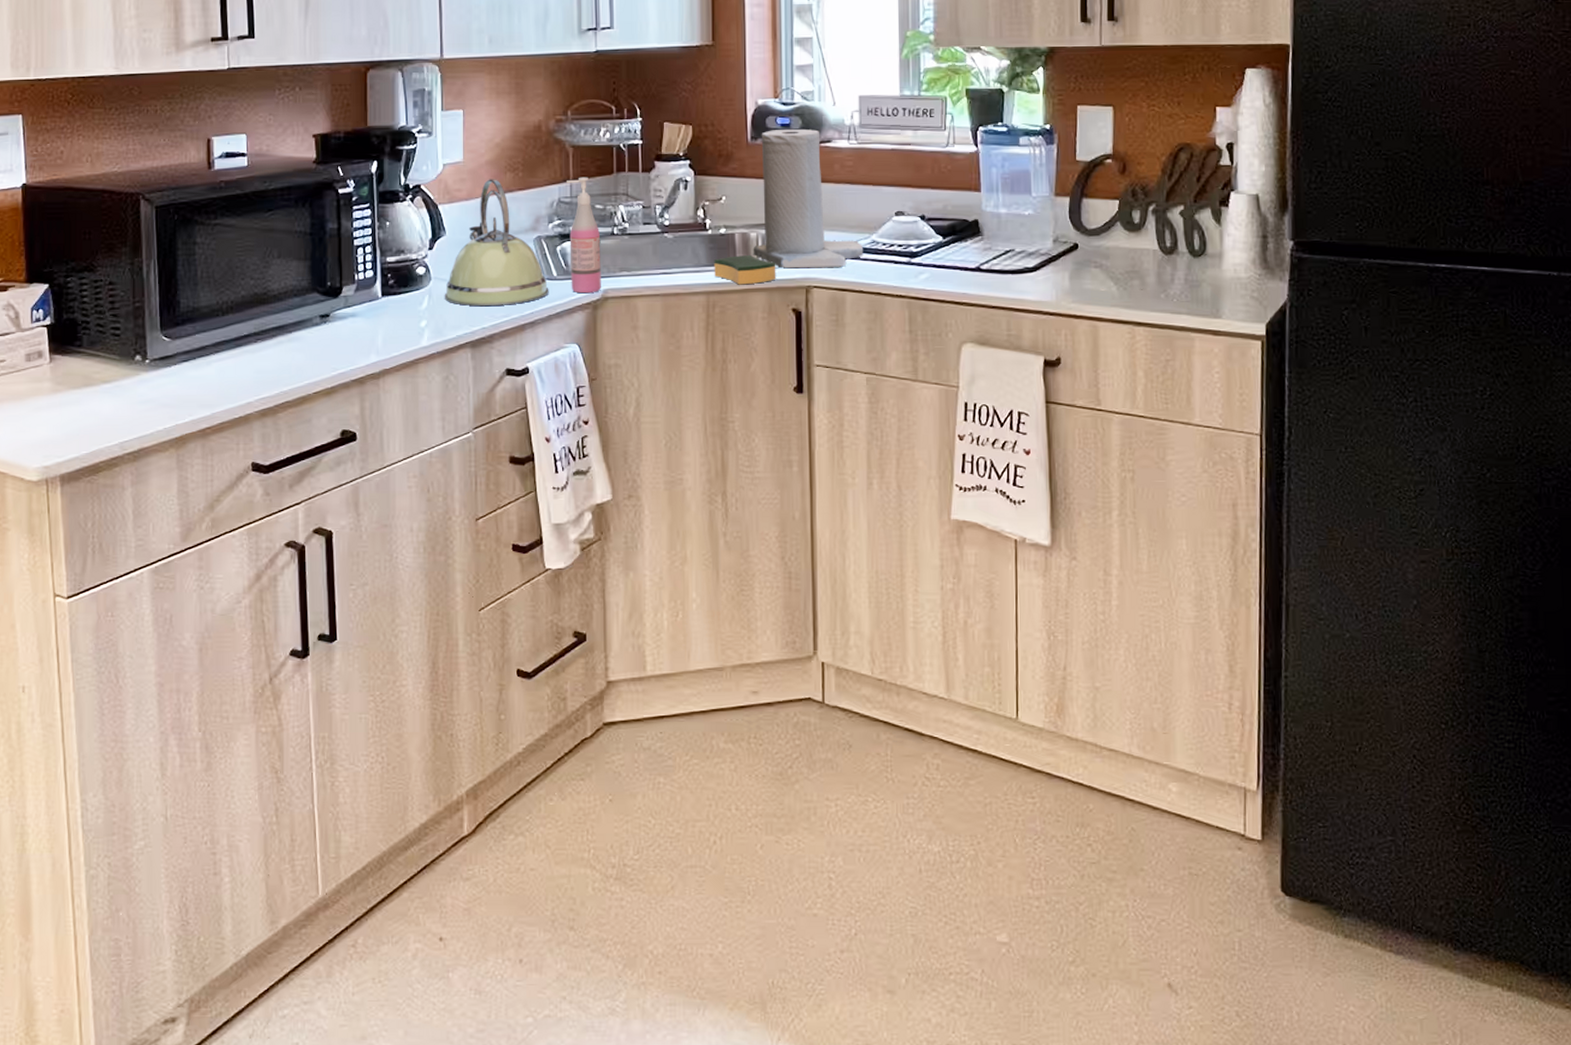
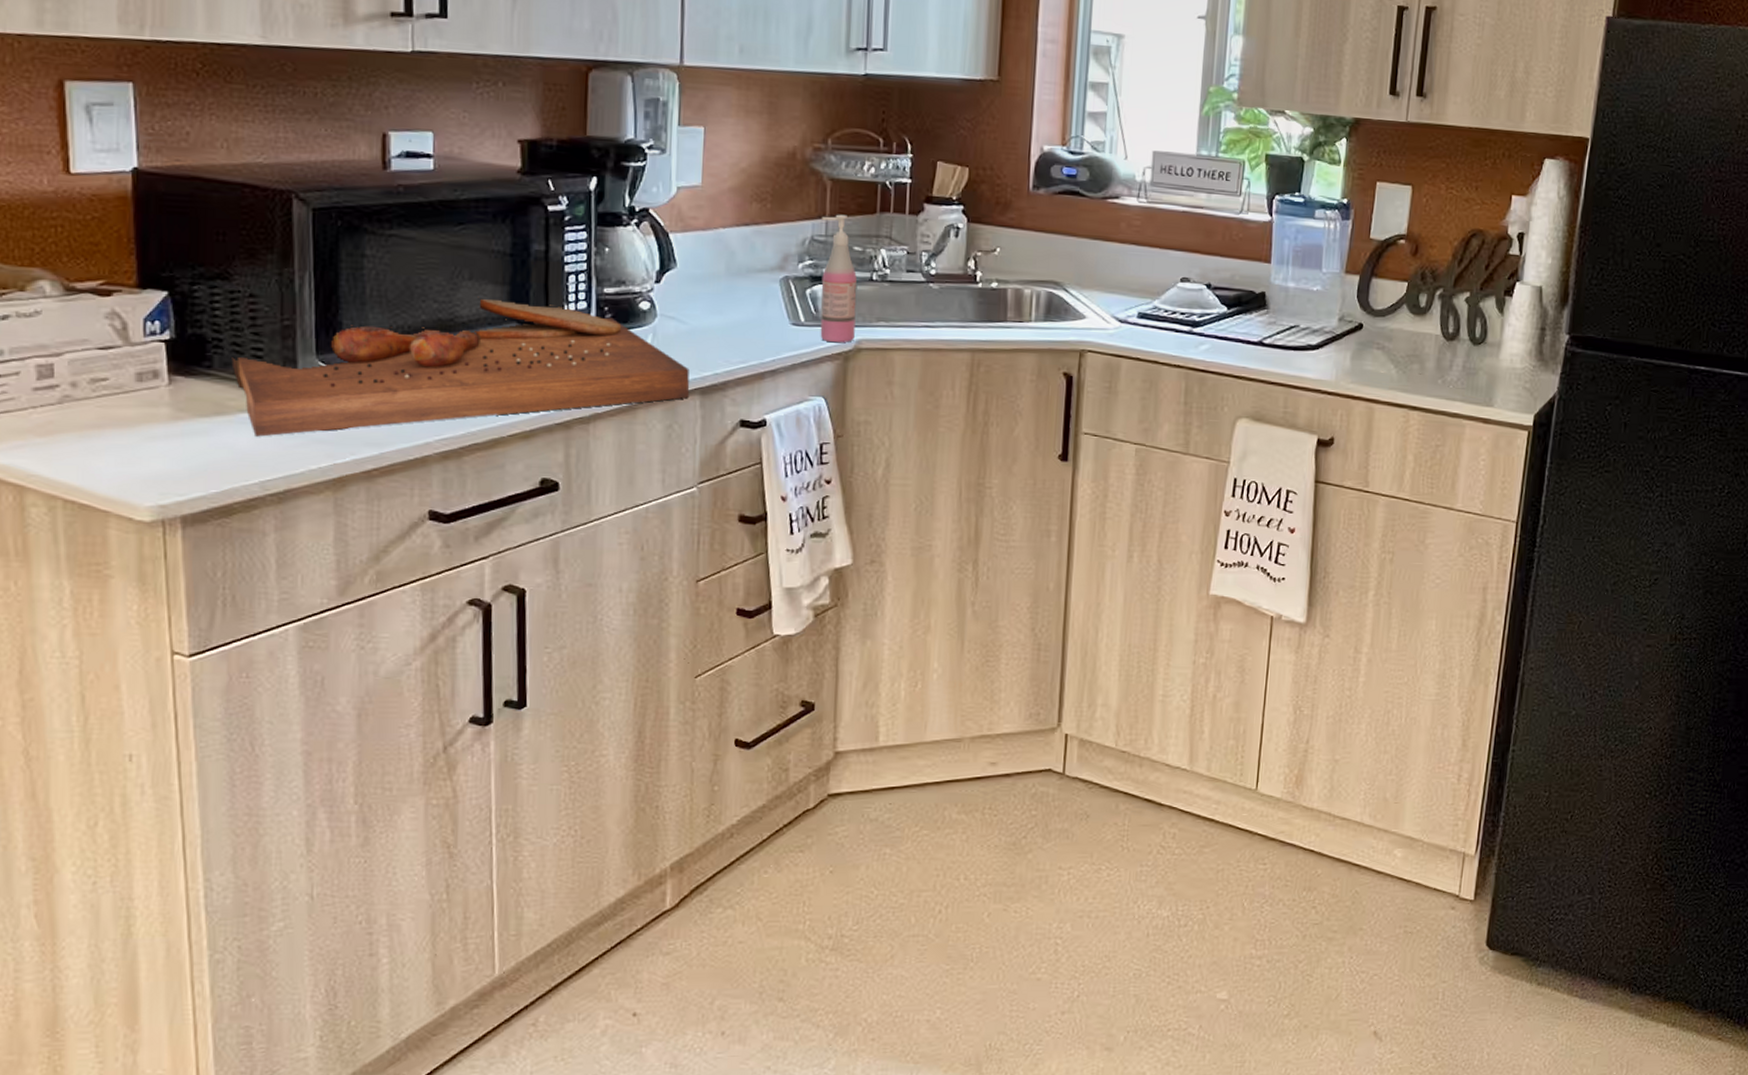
cutting board: none [96,272,462,404] -> present [231,296,690,437]
kettle: present [444,179,549,307] -> none [671,208,795,351]
sponge: present [714,254,776,285] -> none [981,312,1050,345]
paper towel: present [753,128,864,269] -> none [1025,180,1144,332]

